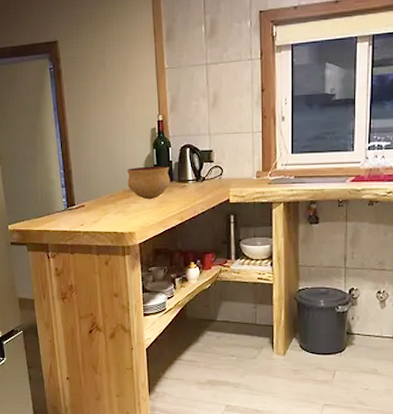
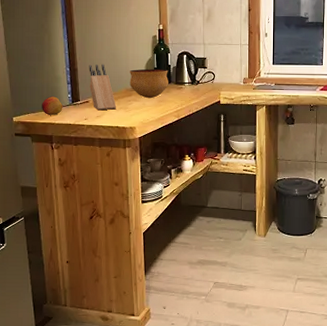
fruit: none [36,201,58,222] -> present [42,96,63,115]
knife block: none [83,163,114,215] -> present [89,64,117,111]

